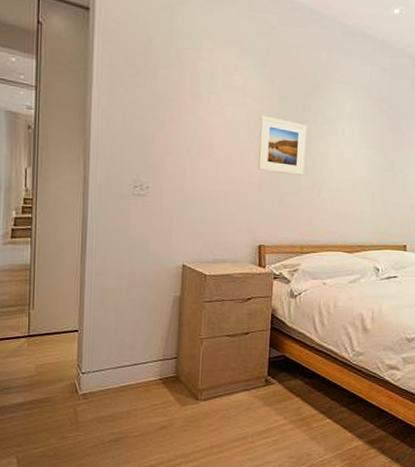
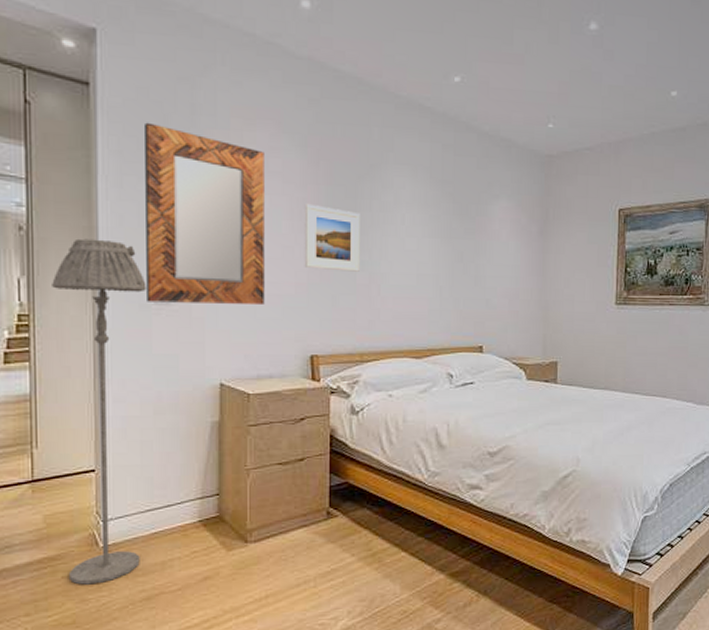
floor lamp: none [52,137,127,425] -> present [52,238,147,585]
home mirror: none [127,42,229,200] -> present [145,122,265,304]

